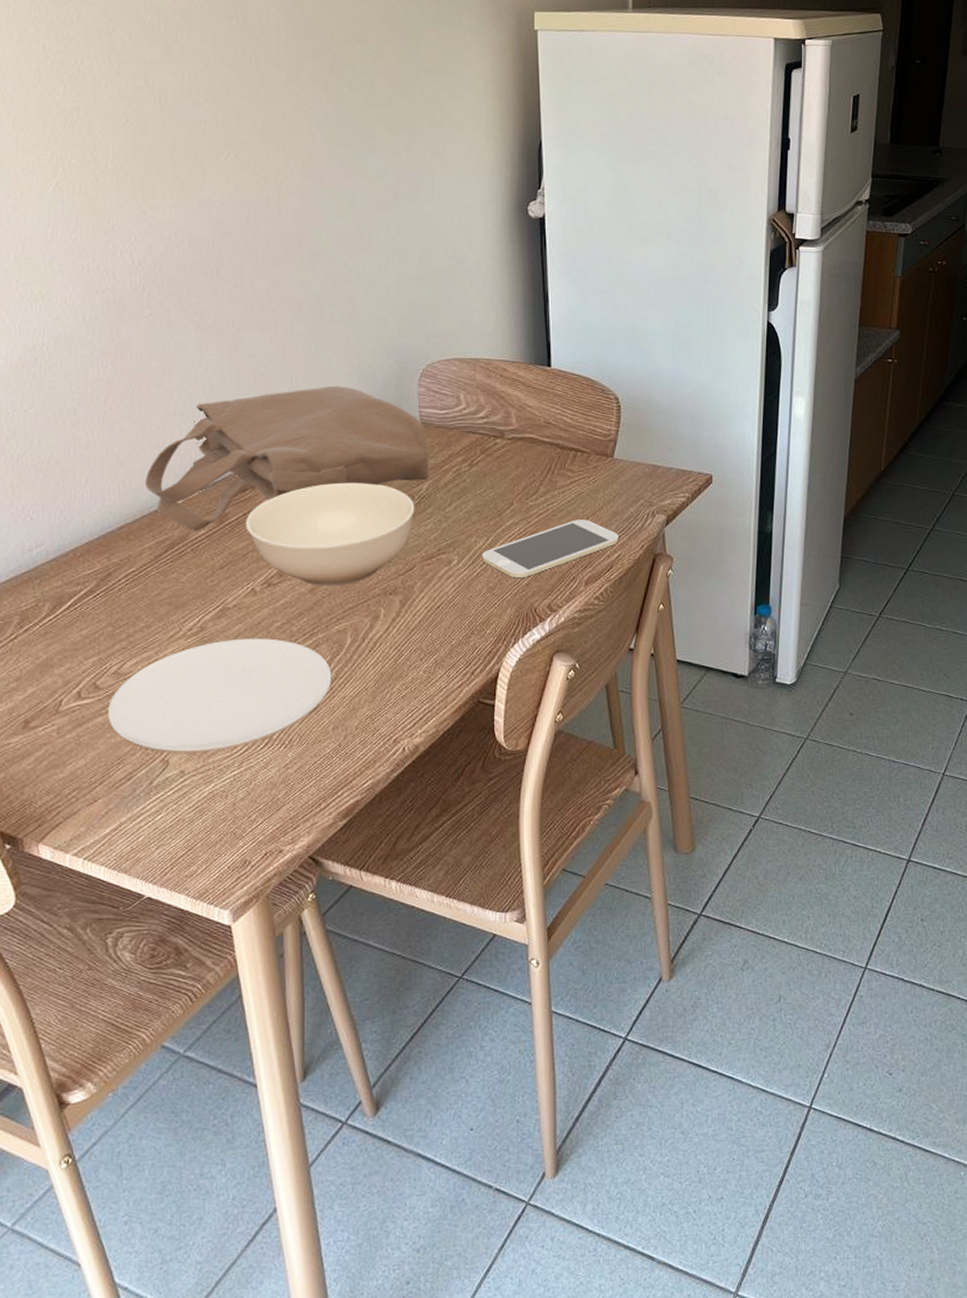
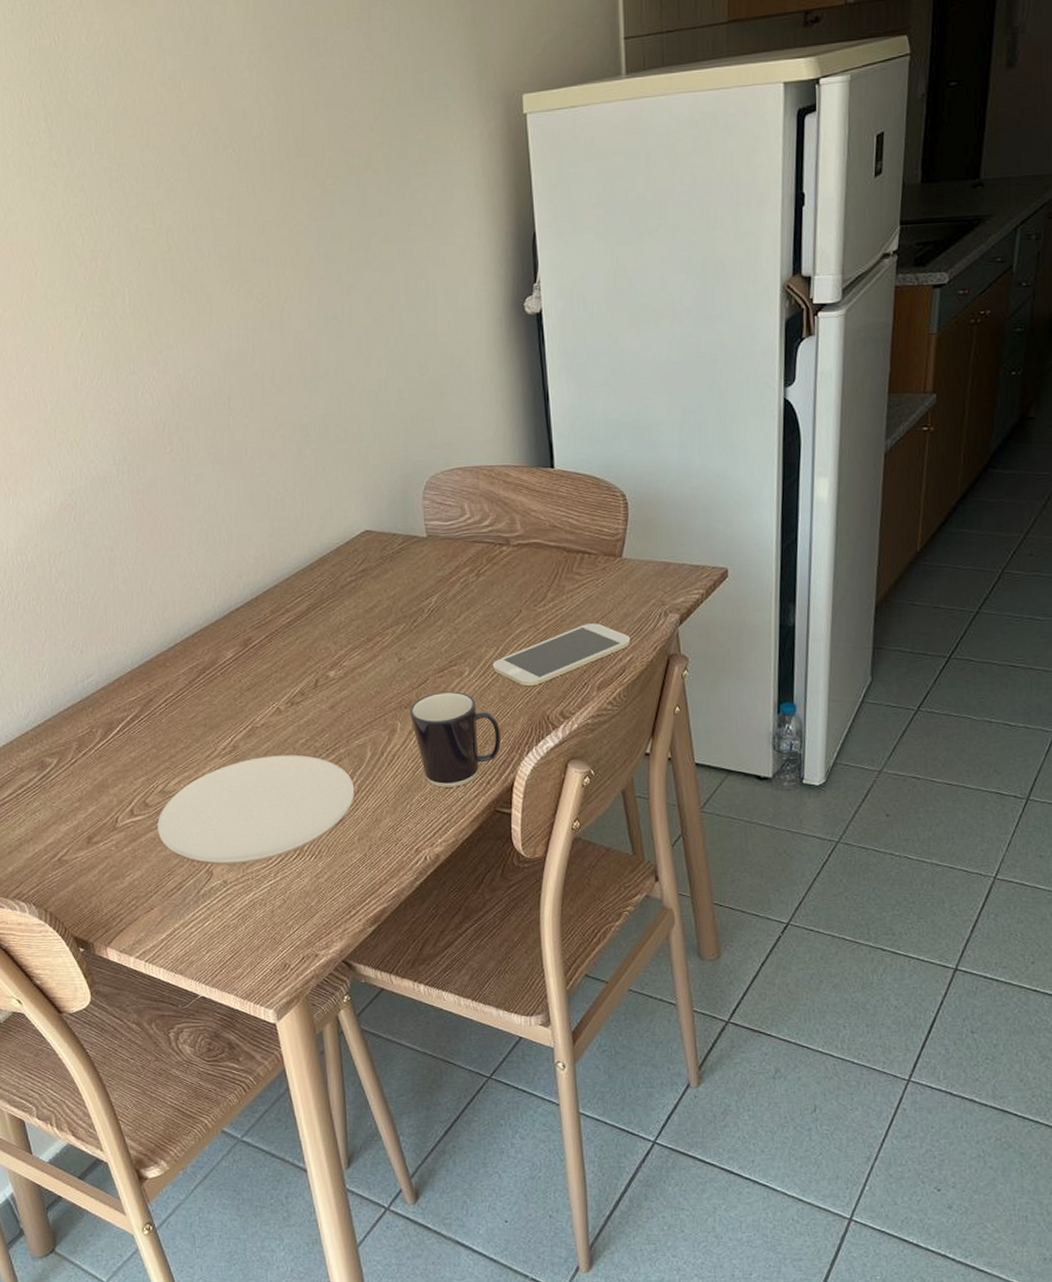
tote bag: present [144,385,429,530] -> none [176,505,437,655]
bowl: present [245,482,415,586] -> none [268,599,426,703]
mug: none [394,579,487,677] -> present [410,691,501,788]

